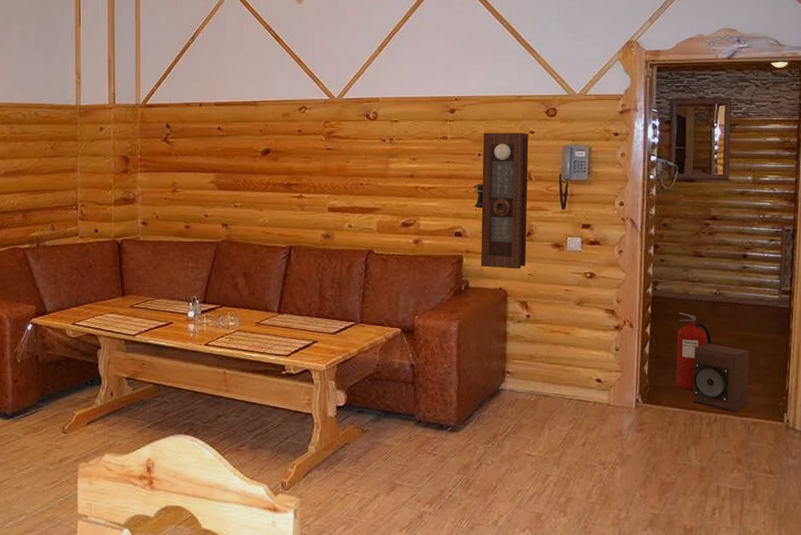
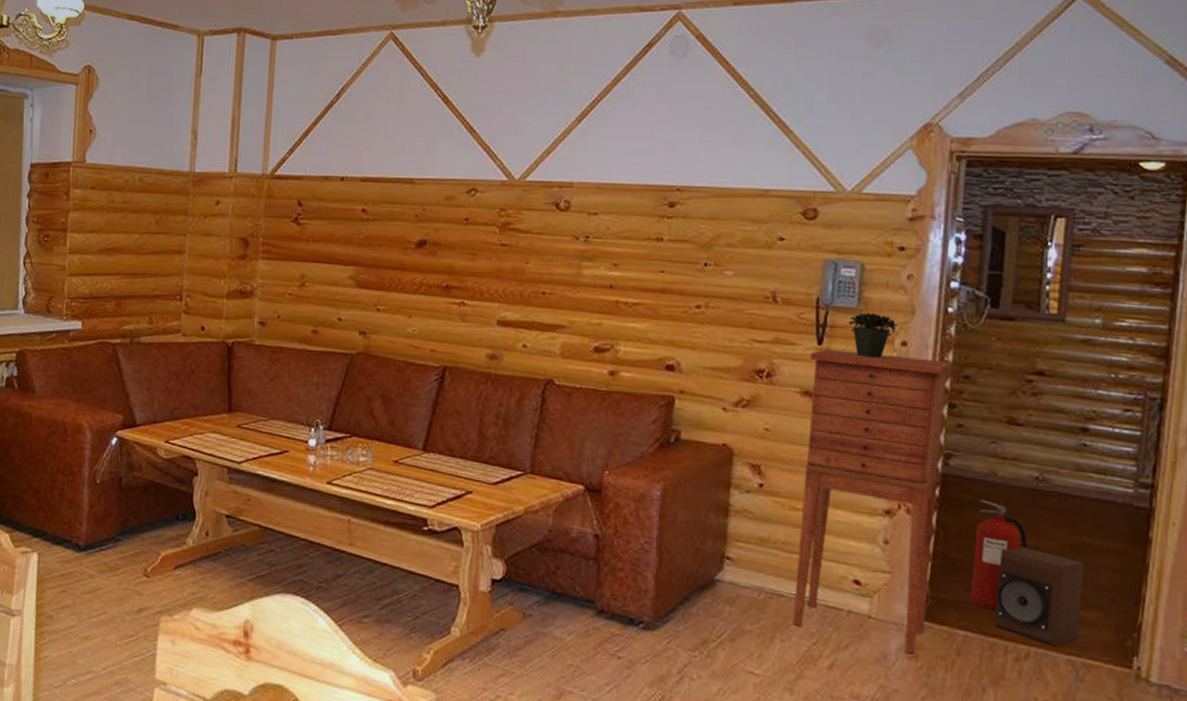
pendulum clock: present [474,132,529,269] -> none [694,236,776,421]
cabinet: none [555,212,655,429] -> present [792,349,952,655]
potted plant: none [581,156,616,216] -> present [848,276,897,358]

